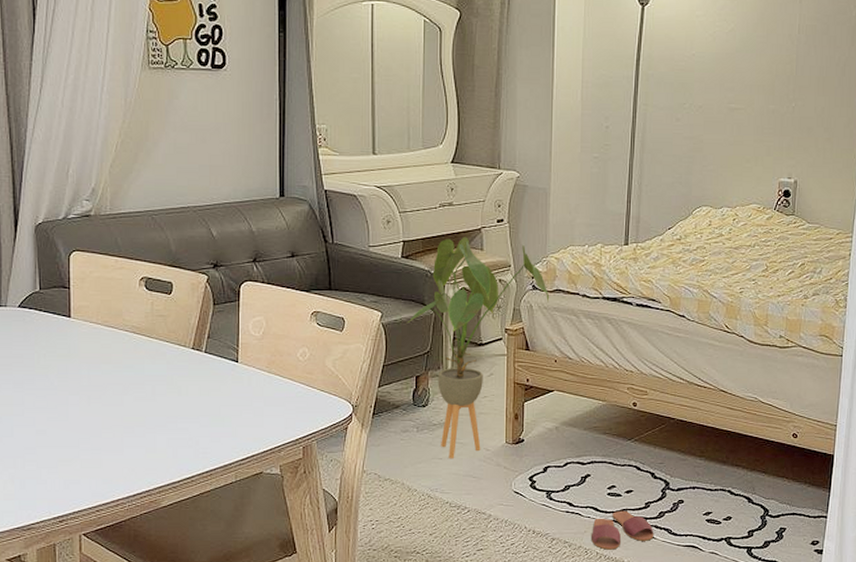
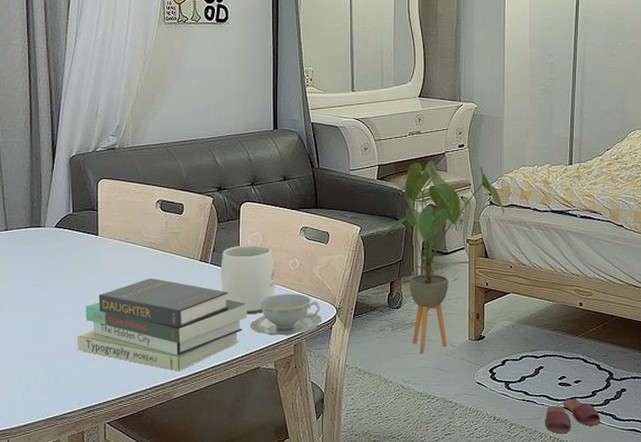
books: none [47,368,249,476] -> present [77,278,248,372]
mug: none [217,331,281,412] -> present [220,245,275,315]
teacup: none [252,387,337,436] -> present [250,293,323,336]

